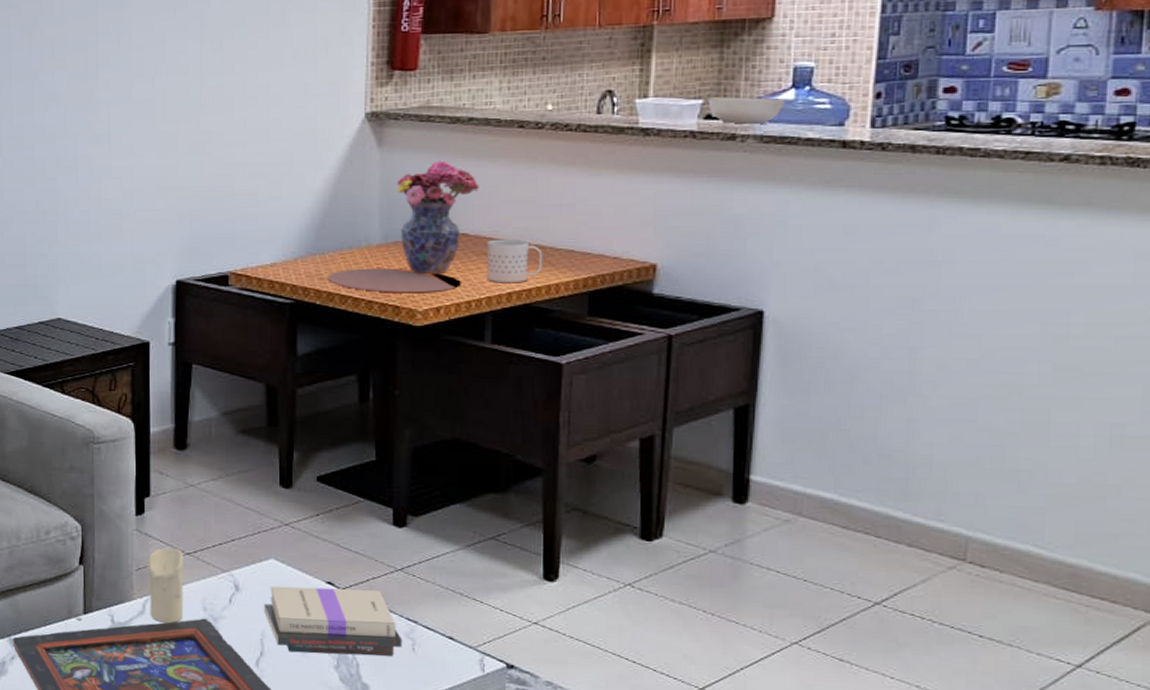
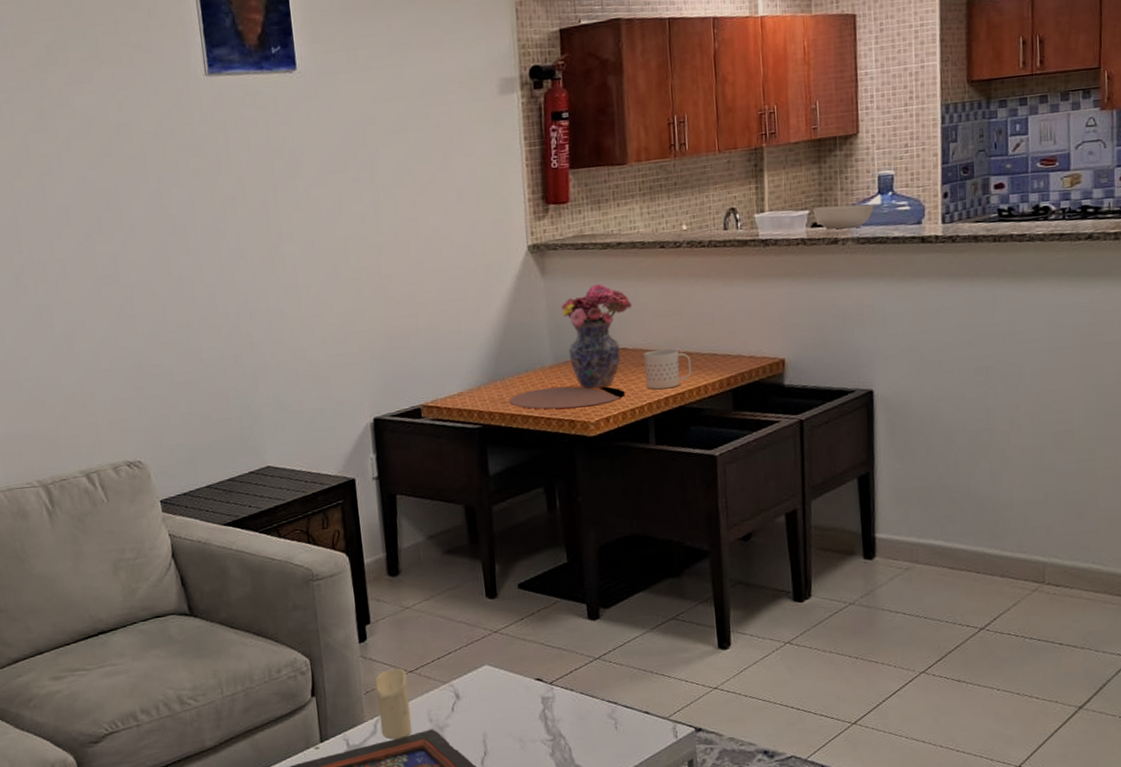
books: present [263,585,403,656] -> none [482,679,607,748]

